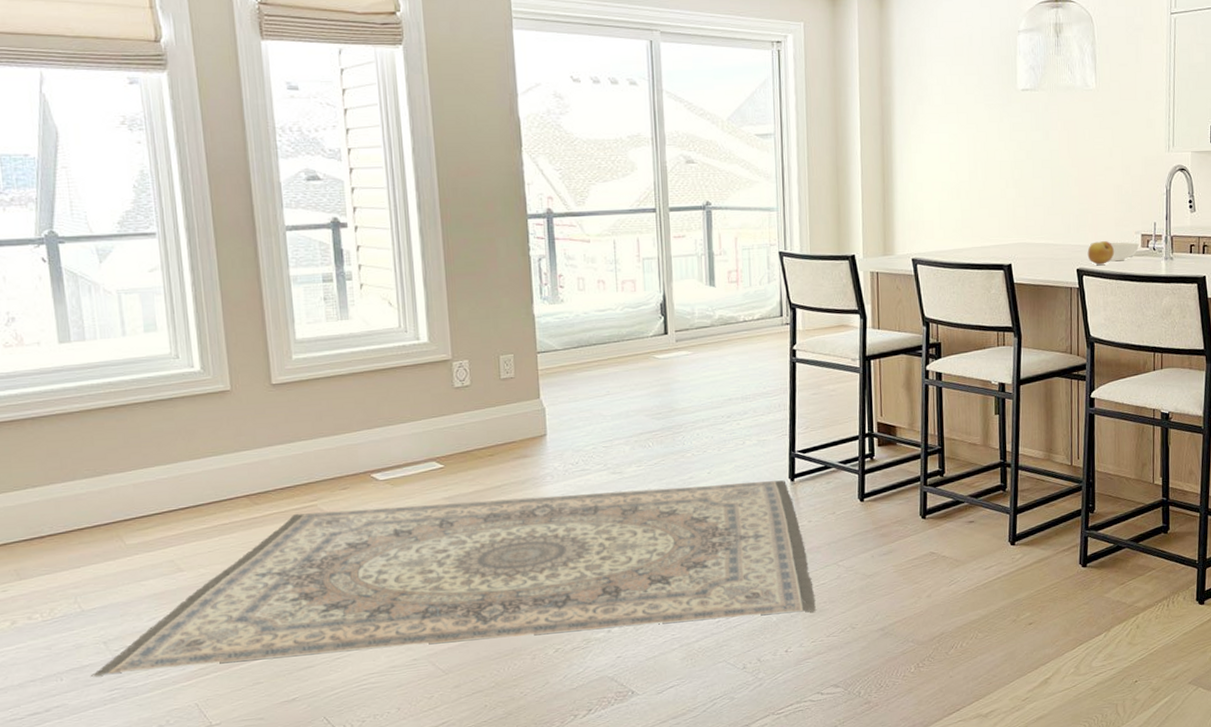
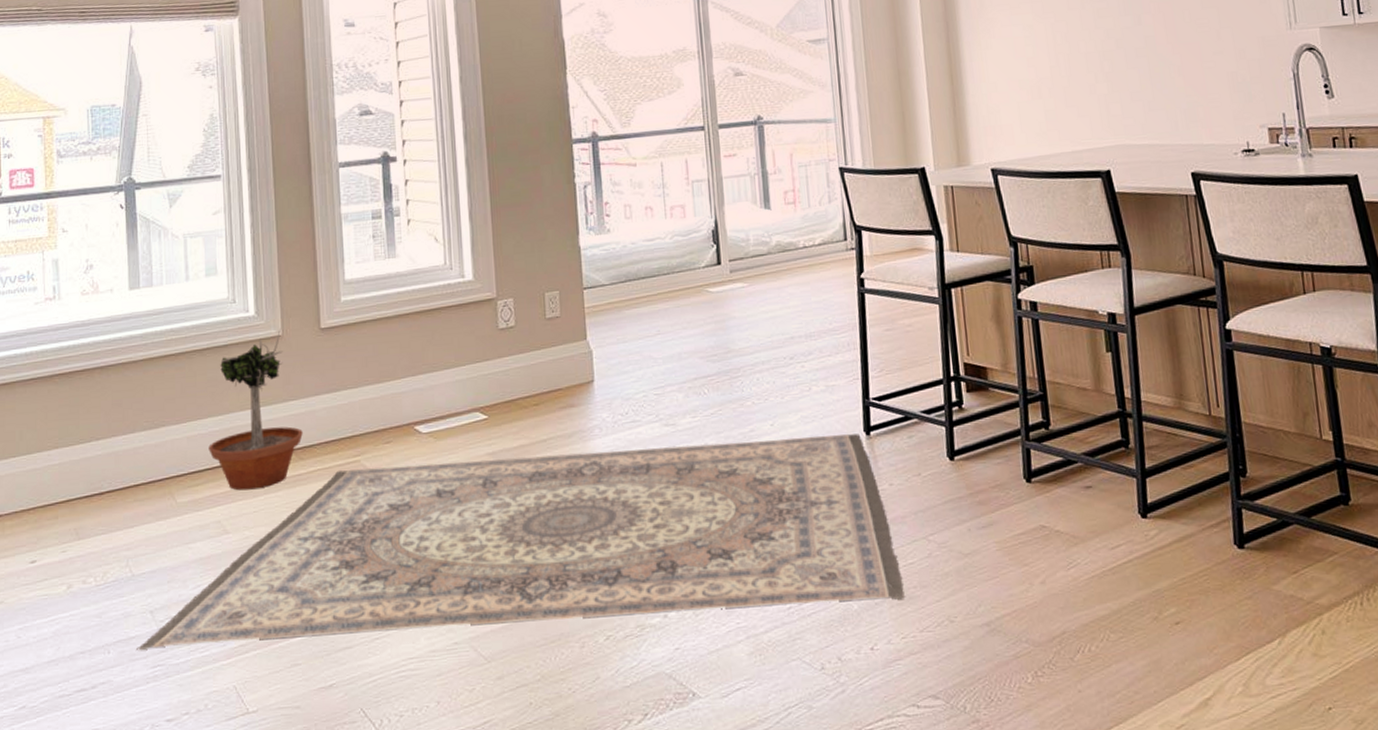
potted tree: none [157,384,257,533] -> present [208,329,303,491]
fruit: present [1087,241,1115,265] -> none [1202,138,1237,167]
bowl: present [1090,242,1140,262] -> none [1205,138,1268,162]

